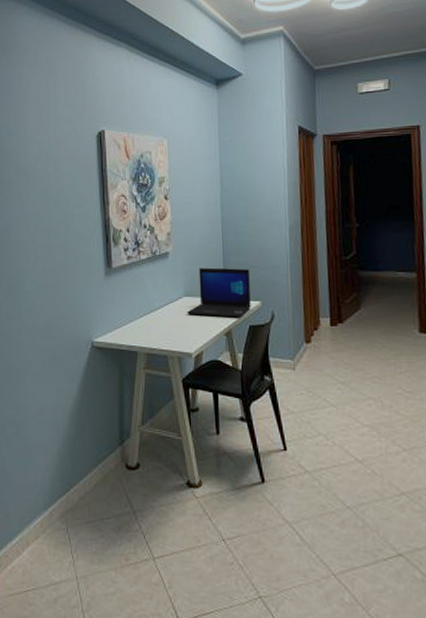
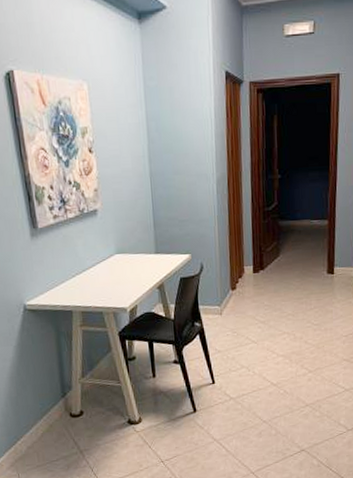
laptop: present [187,267,251,318] -> none [119,223,181,272]

